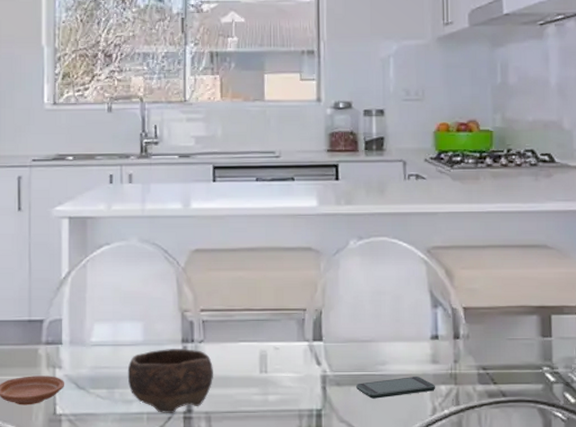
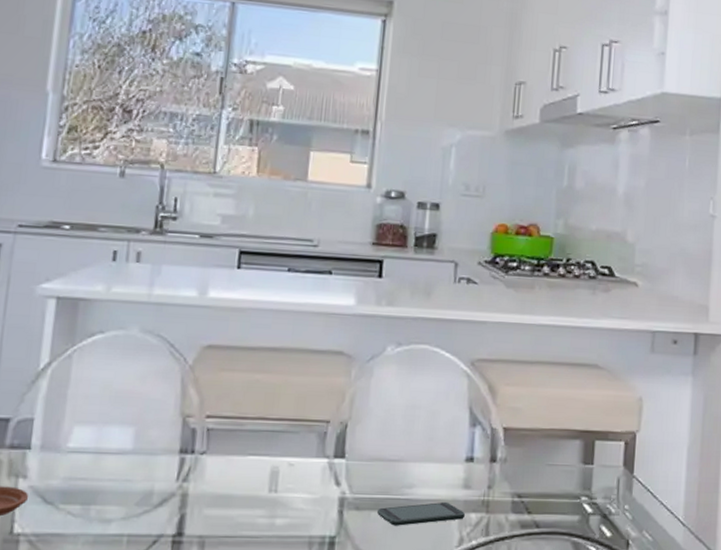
bowl: present [127,349,213,413] -> none [108,460,214,536]

